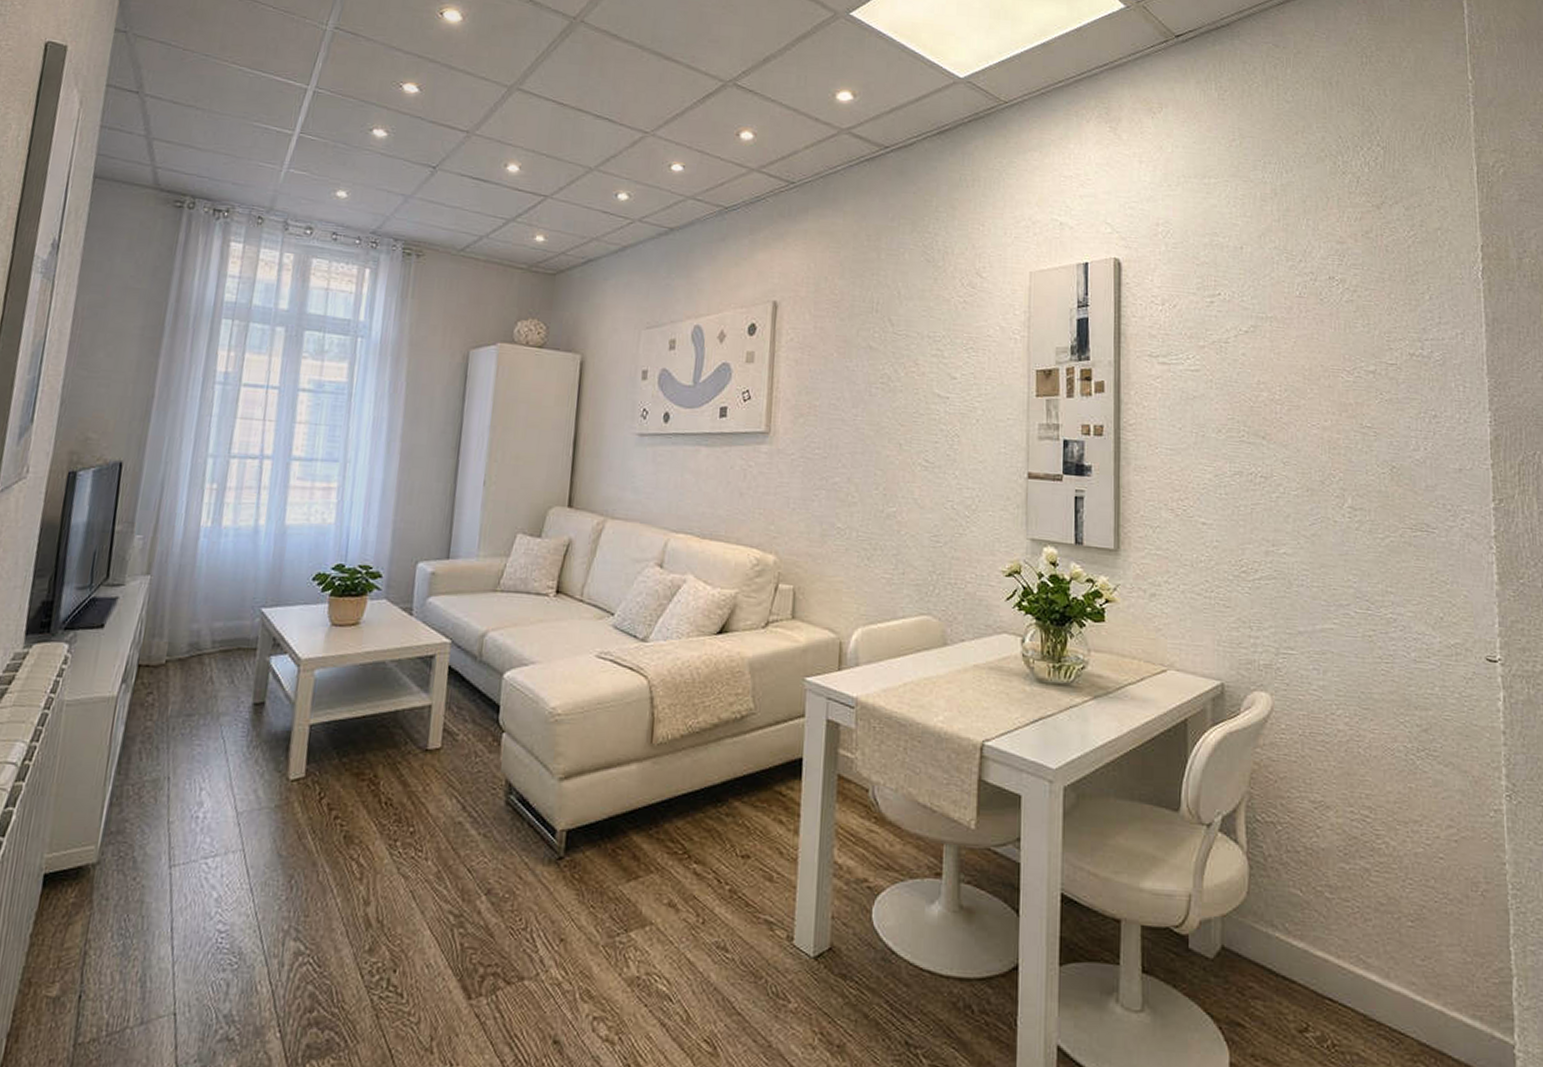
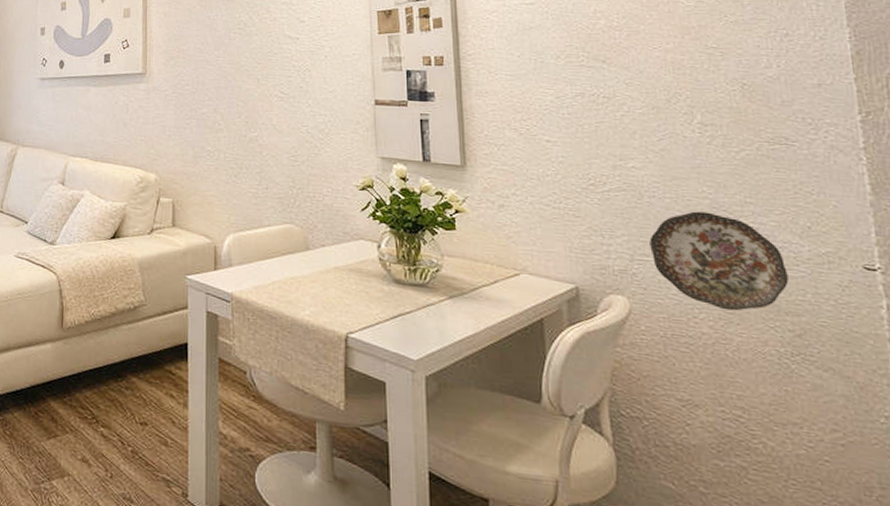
decorative plate: none [1295,601,1420,706] -> present [649,211,789,311]

